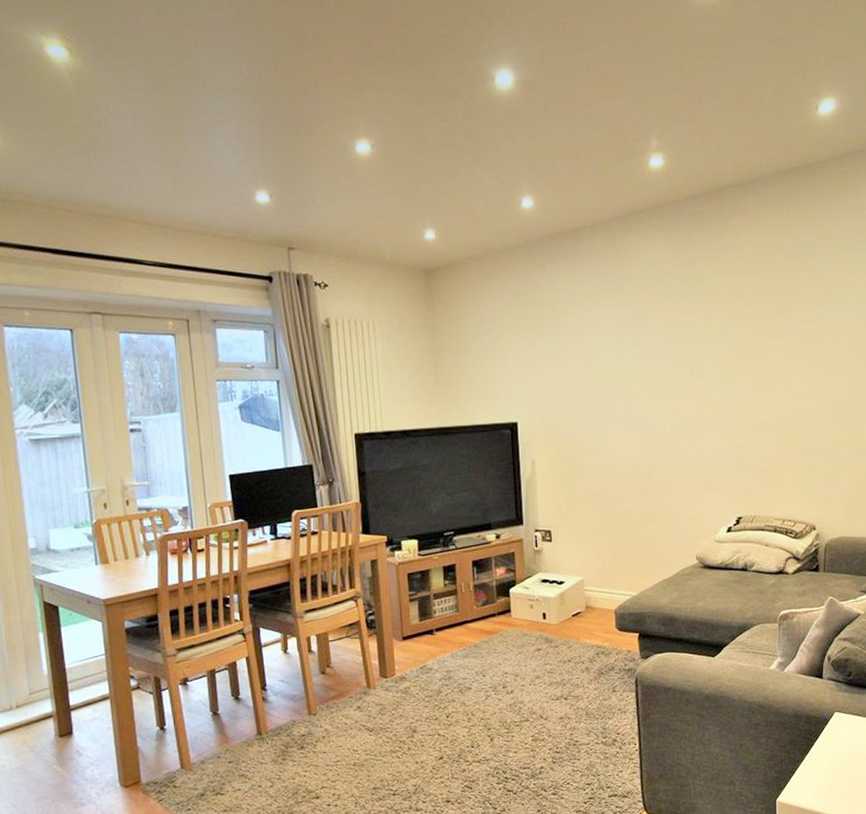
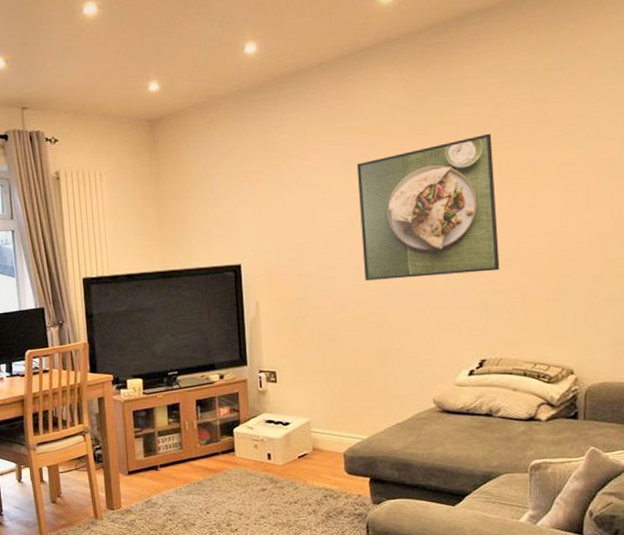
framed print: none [628,302,754,440] -> present [356,133,500,281]

